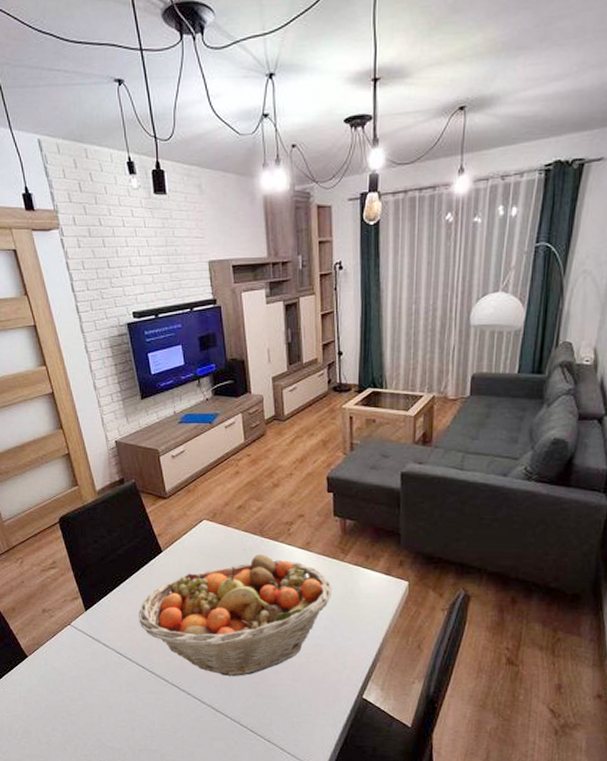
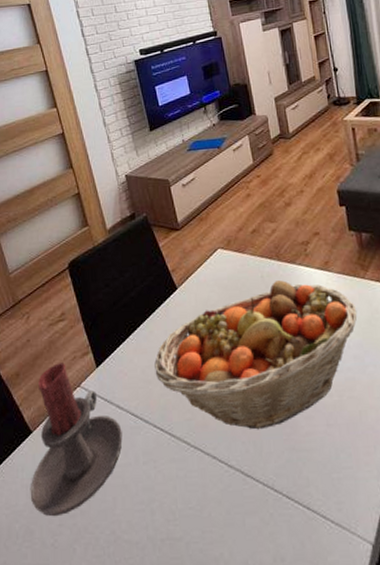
candle holder: none [27,603,108,723] -> present [30,363,123,517]

